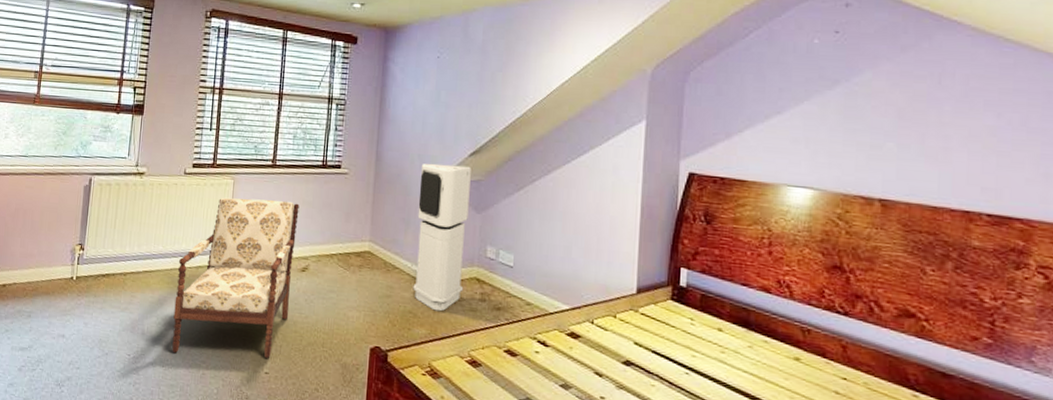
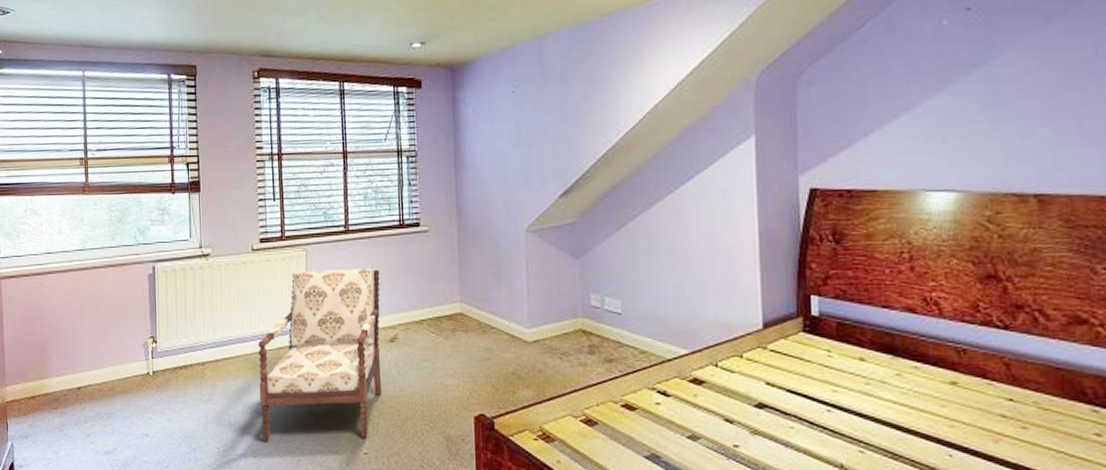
air purifier: present [413,163,471,312] -> none [508,209,569,370]

